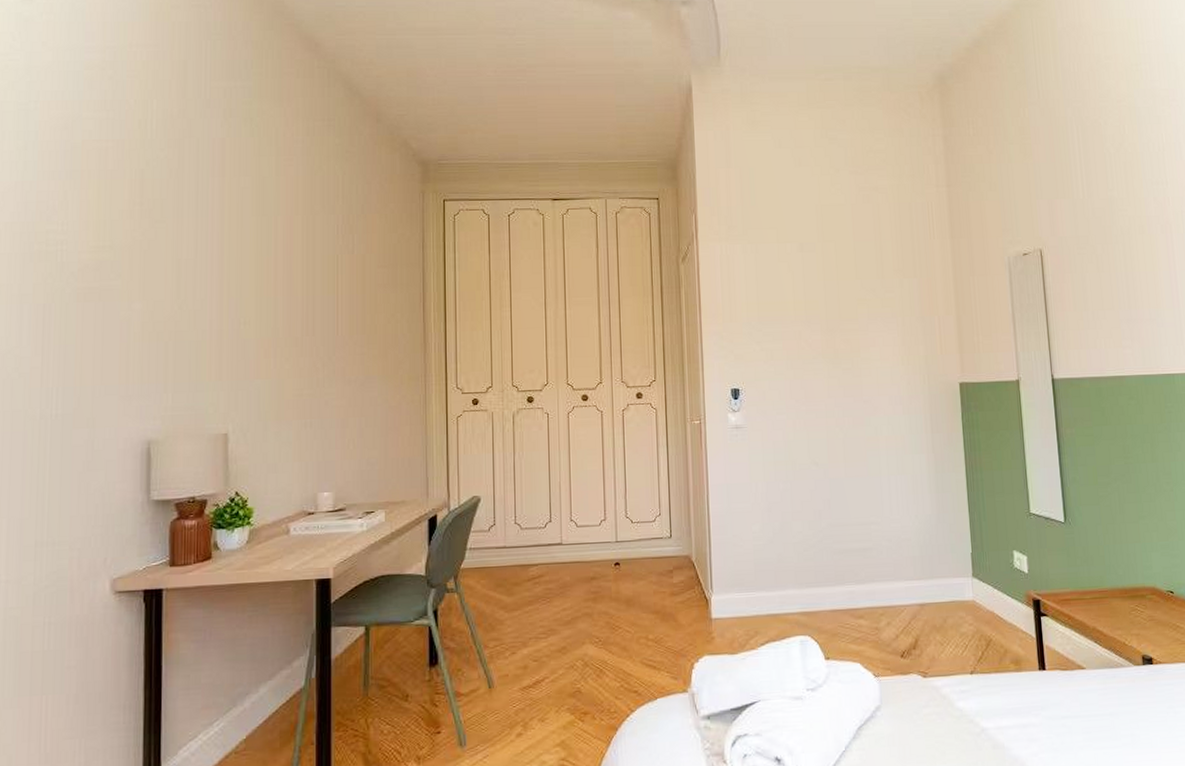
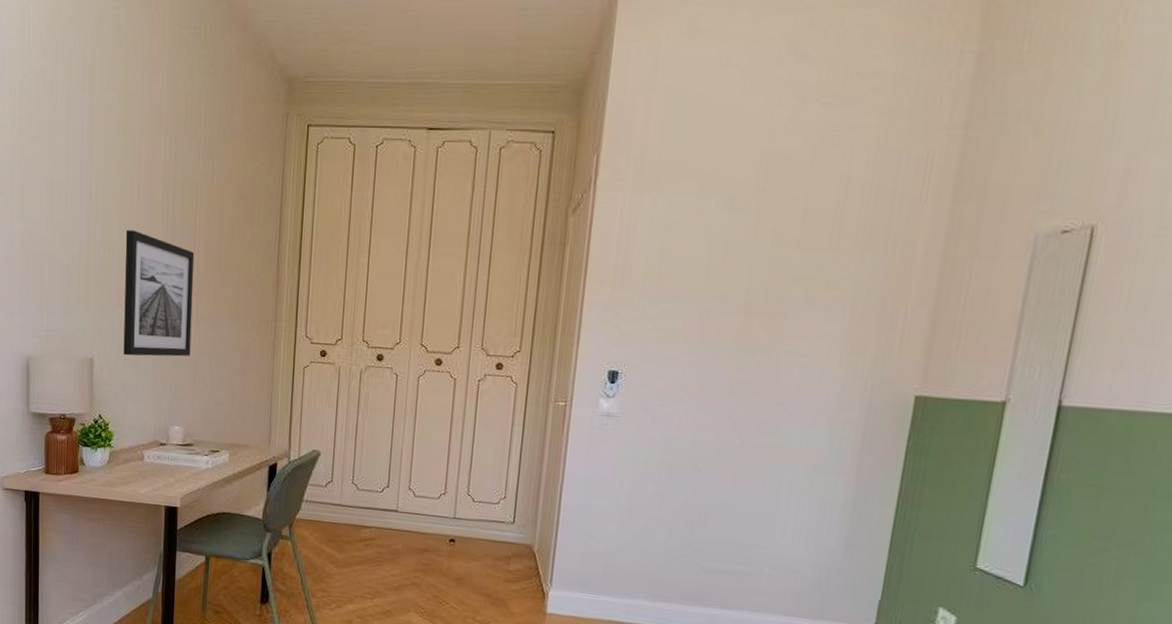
wall art: none [262,302,338,427] -> present [123,230,195,357]

